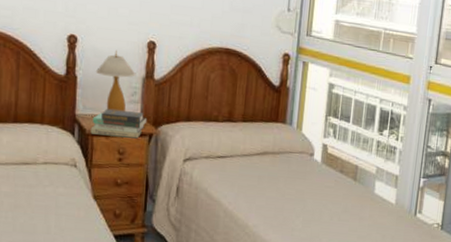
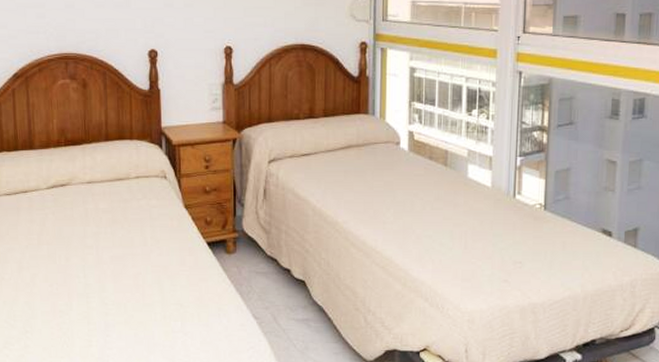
books: present [90,109,148,139] -> none [177,119,230,145]
table lamp: present [95,50,137,112] -> none [177,59,216,120]

